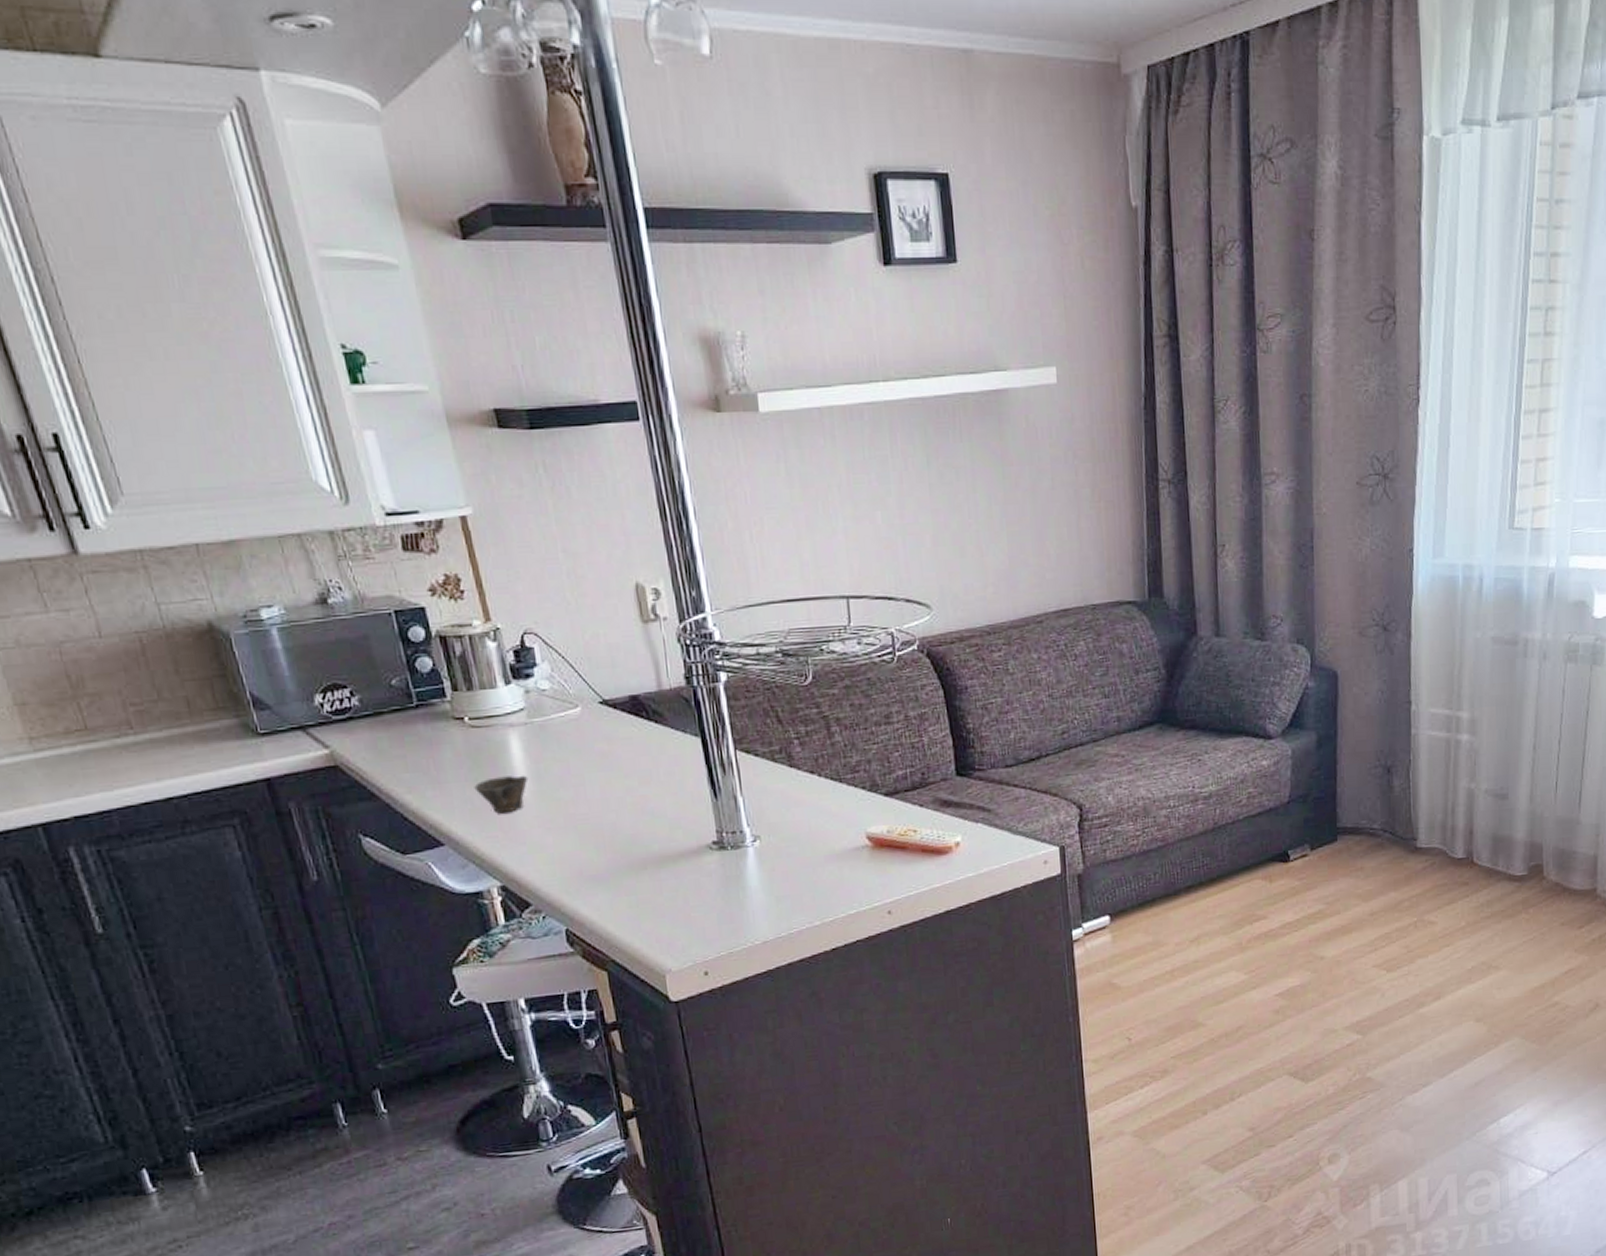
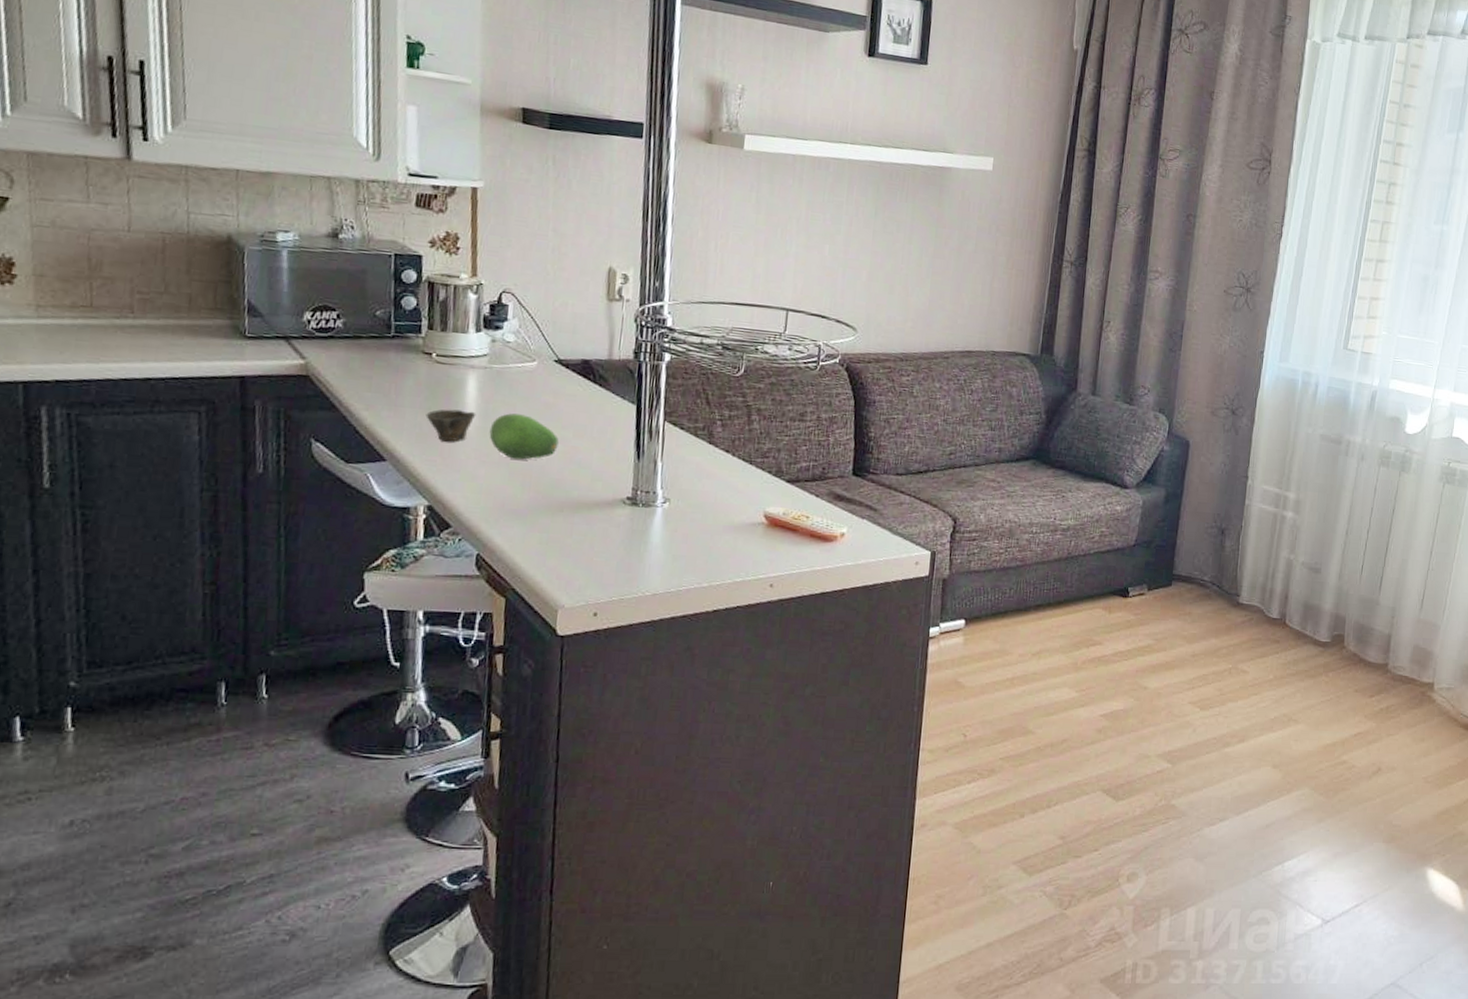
fruit: none [546,769,625,820] -> present [489,413,559,460]

